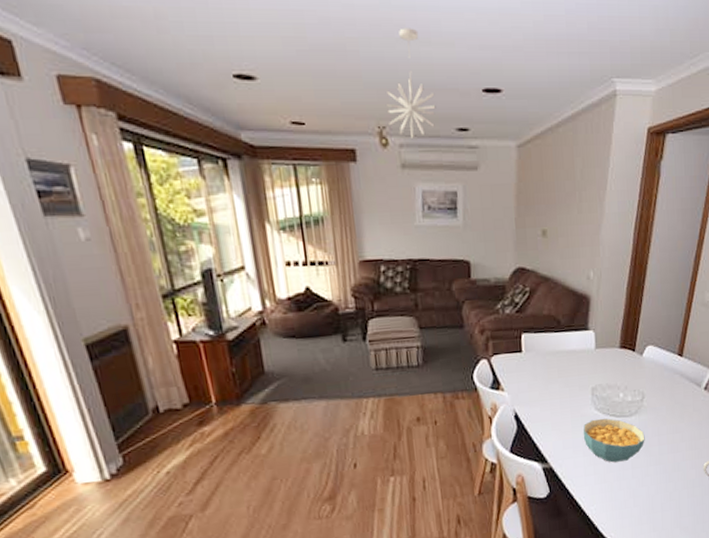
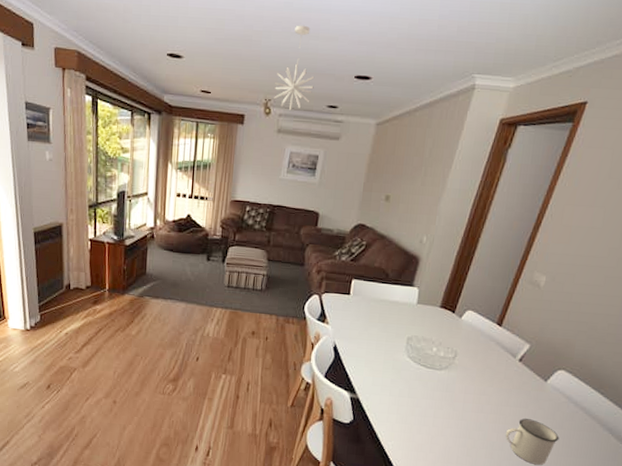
cereal bowl: present [583,418,645,463] -> none [392,365,452,409]

